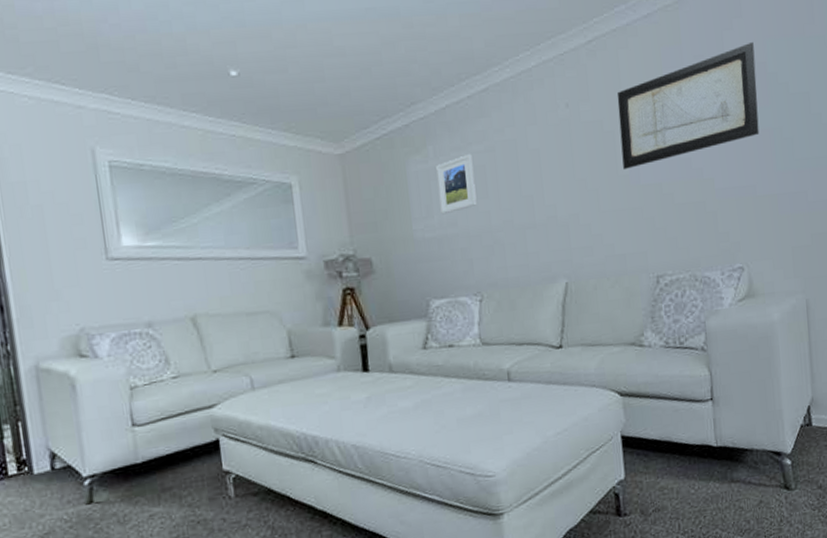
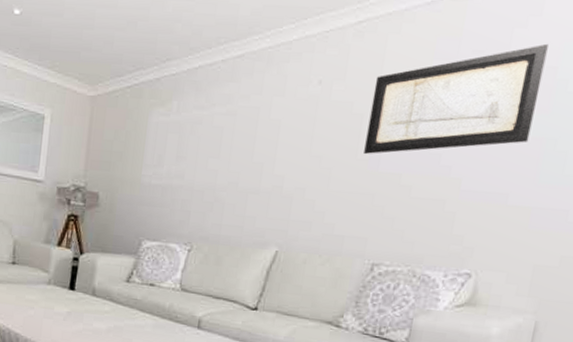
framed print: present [436,154,477,215] -> none [171,114,213,166]

